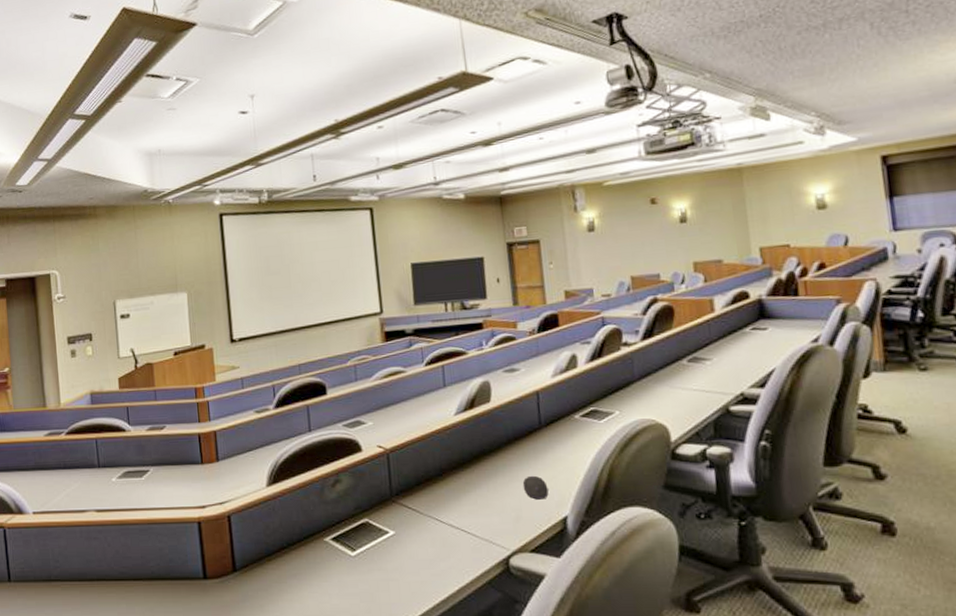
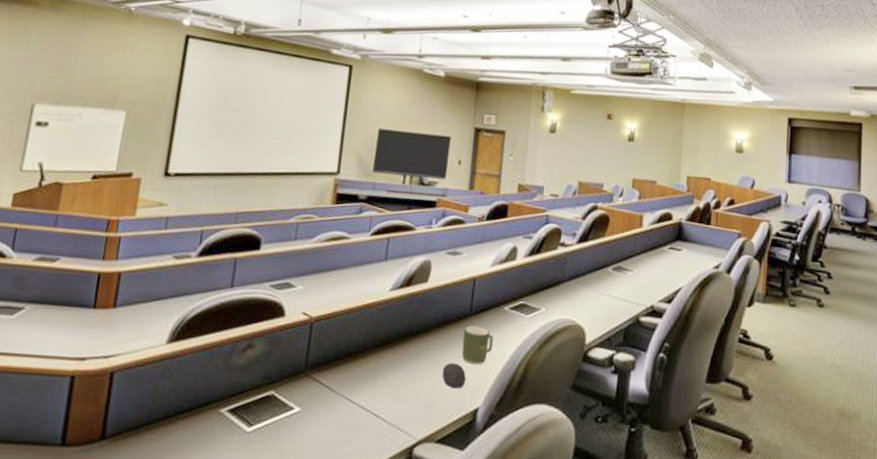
mug: none [536,437,570,475] -> present [461,325,494,364]

